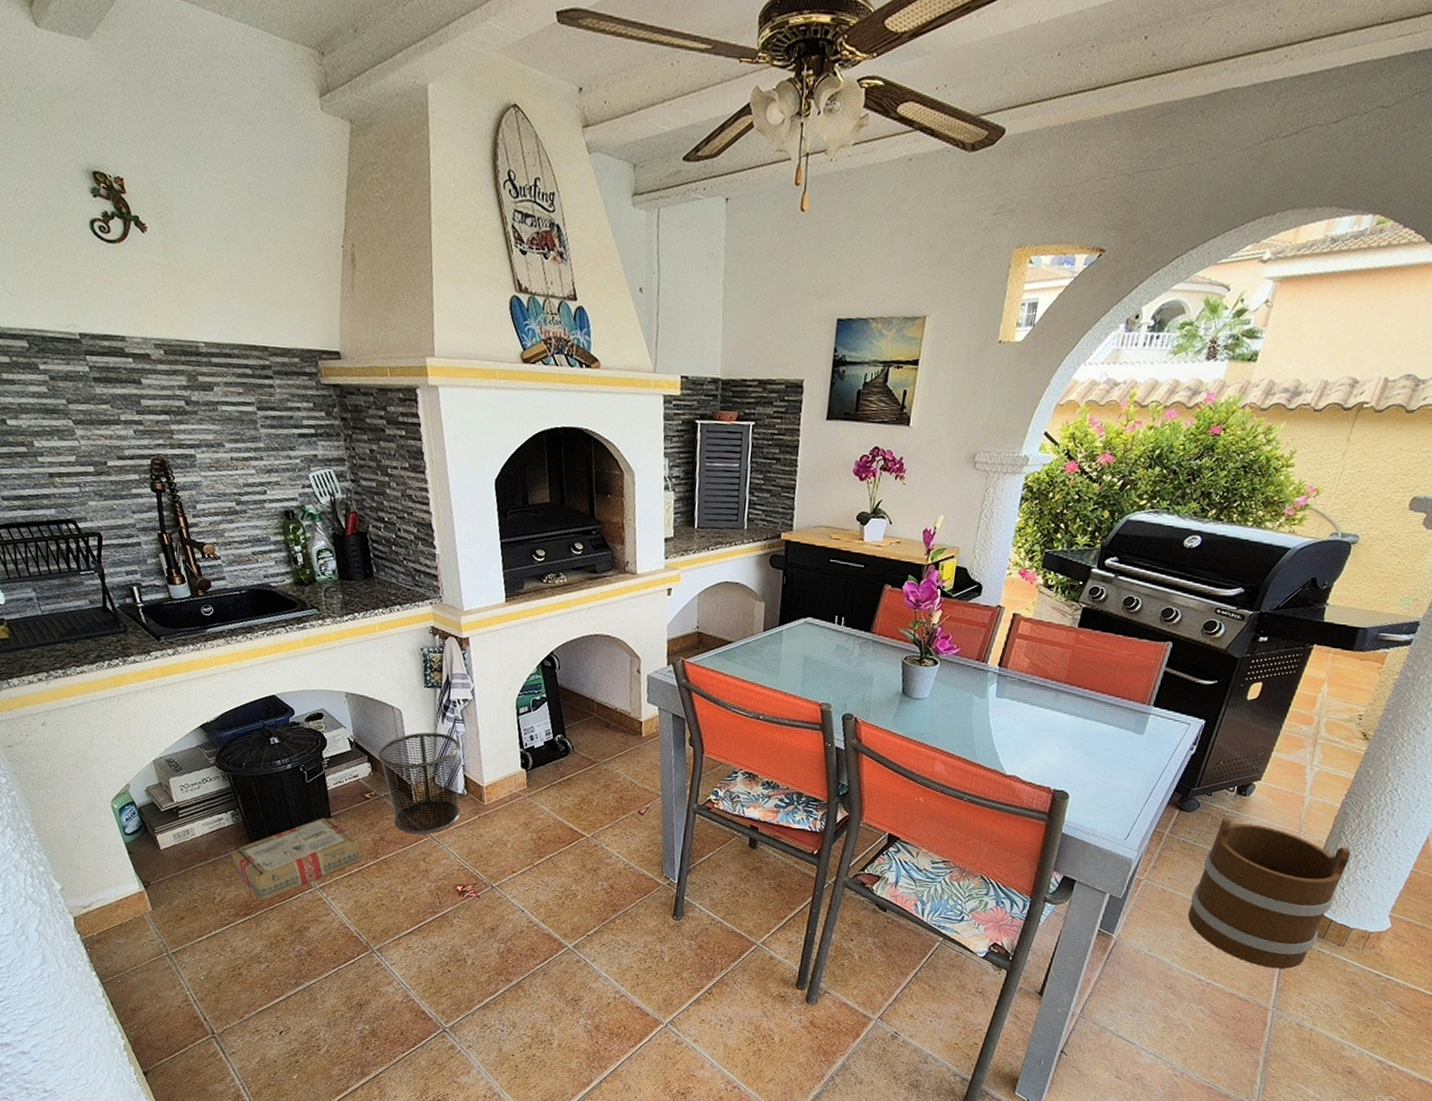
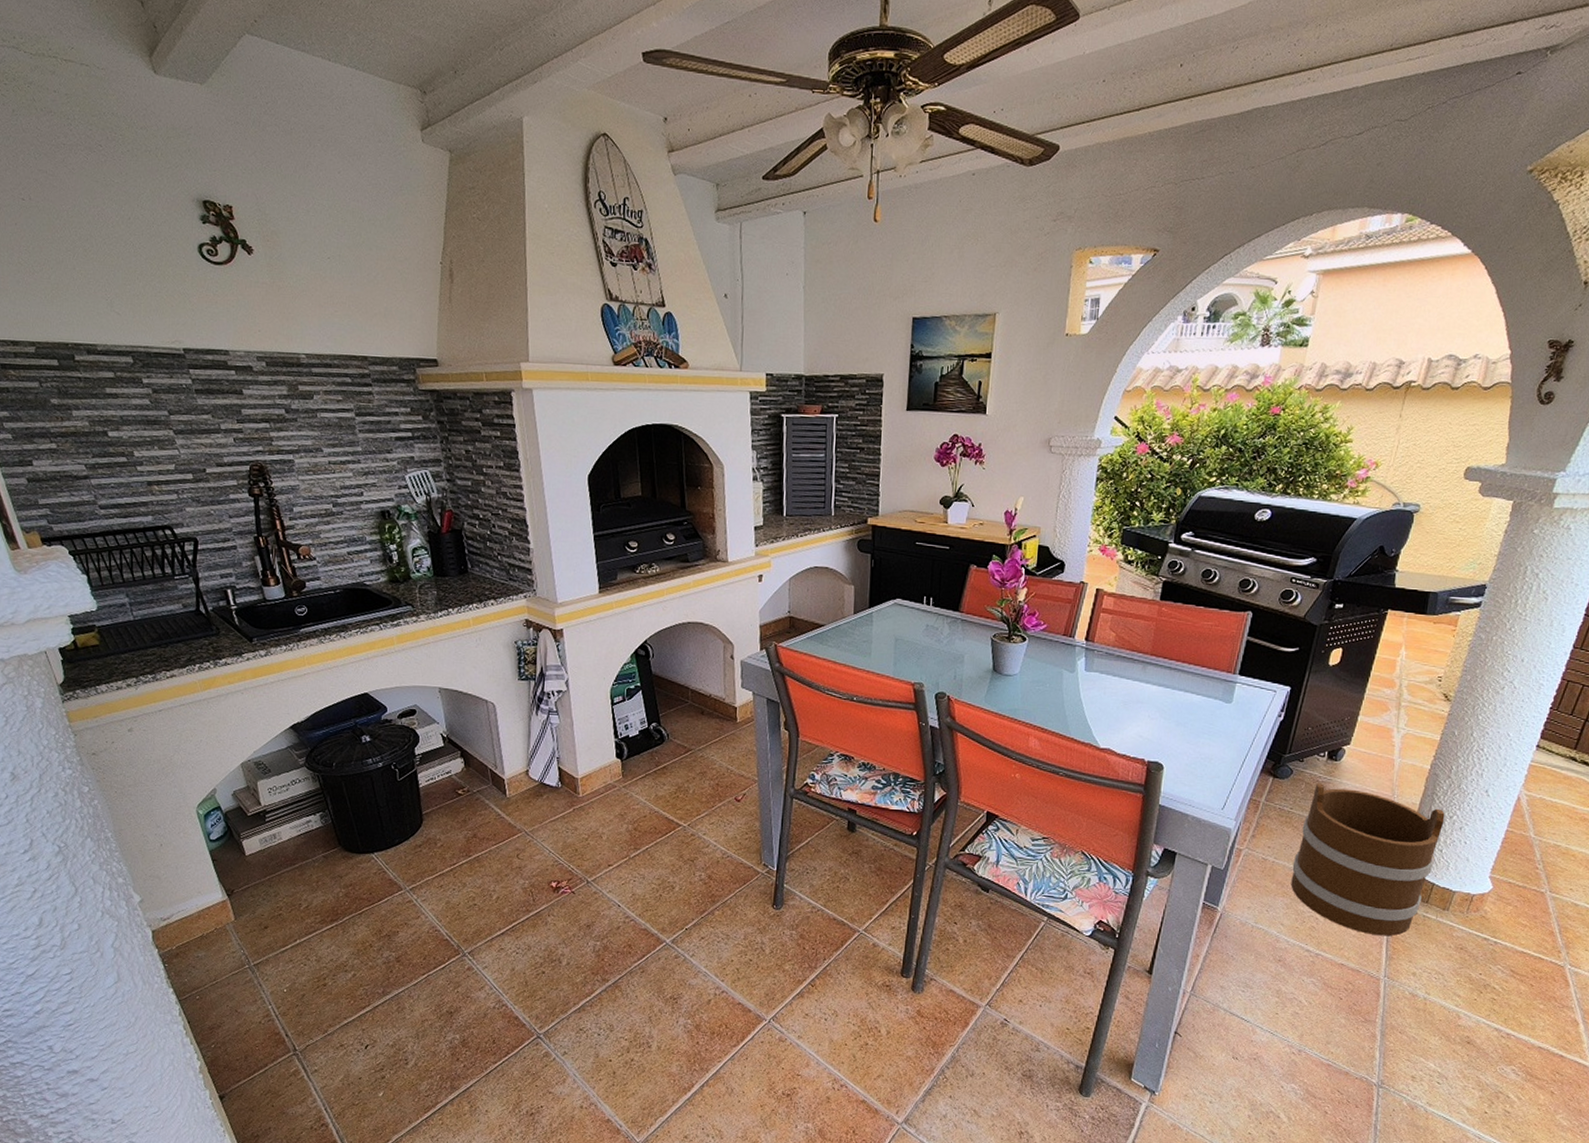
carton: present [232,818,360,901] -> none [320,816,452,905]
waste bin: present [378,732,461,835] -> none [471,725,556,830]

